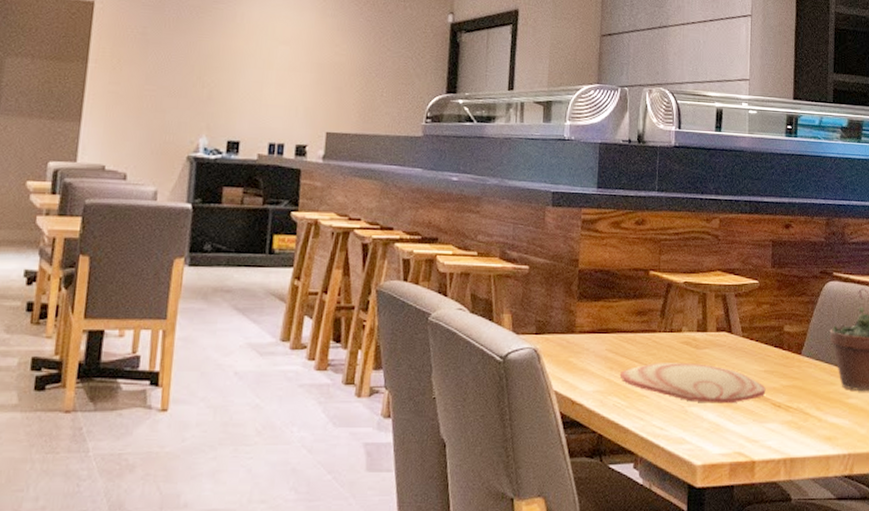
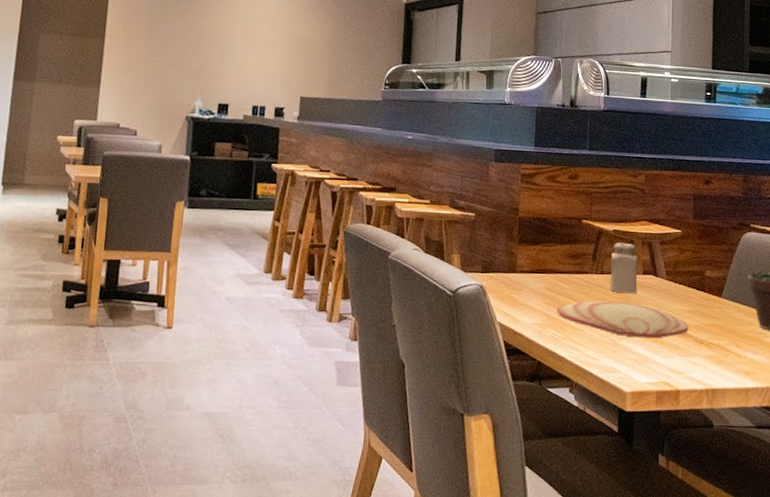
salt shaker: none [680,296,711,354] -> present [610,243,638,294]

